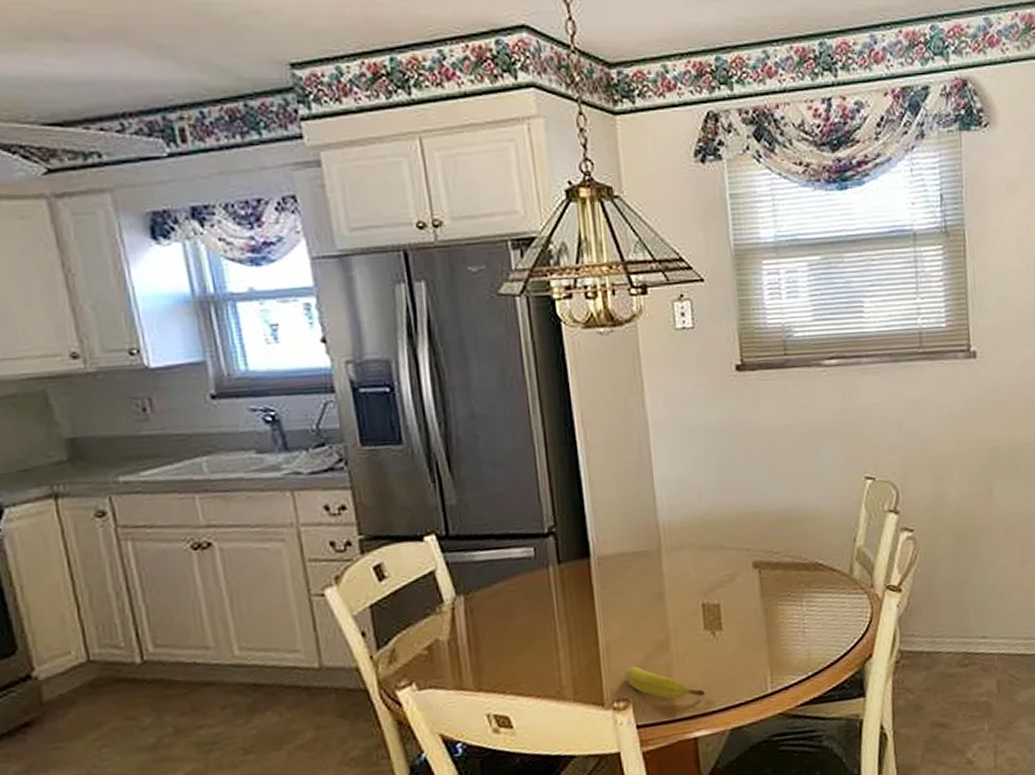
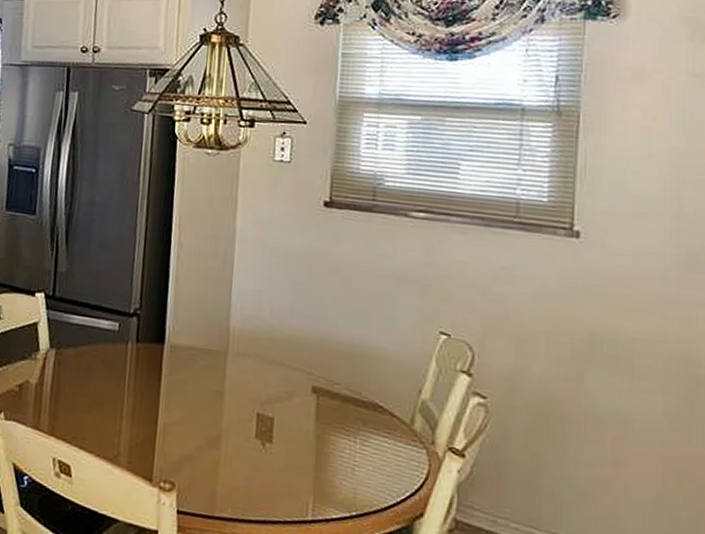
fruit: present [625,666,706,699] -> none [175,453,247,502]

